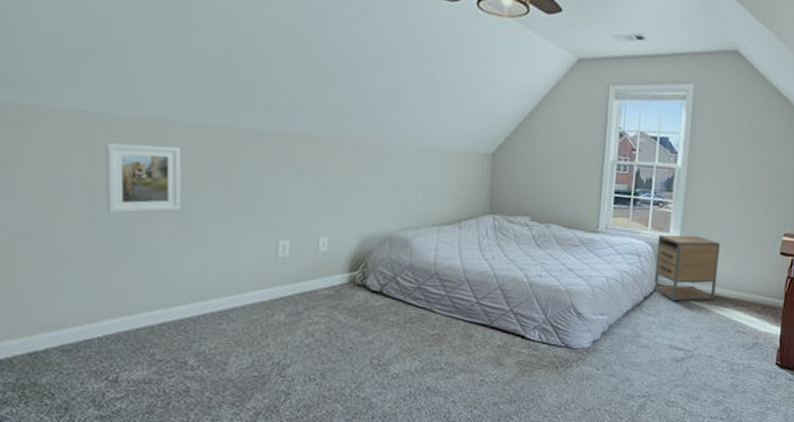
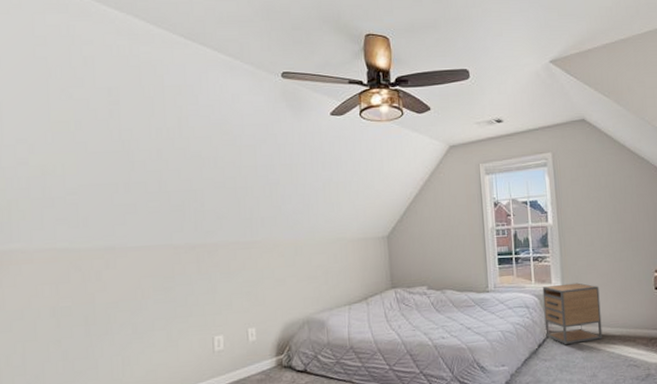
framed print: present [106,143,181,213] -> none [67,268,131,332]

